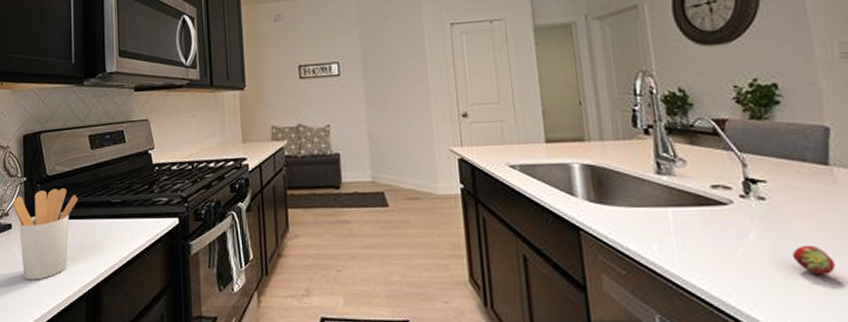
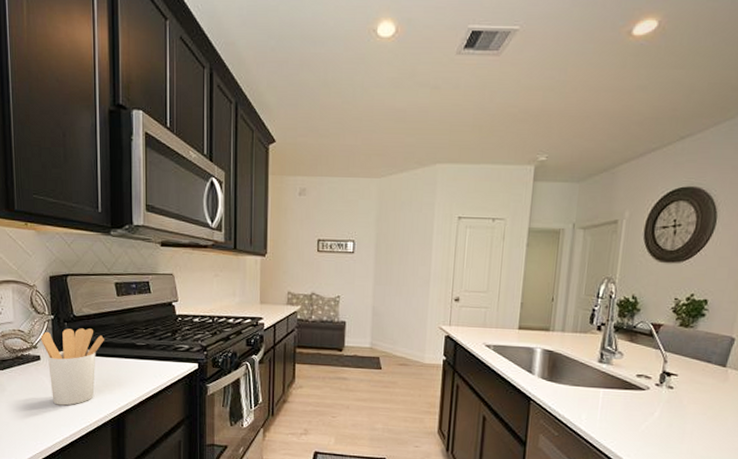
fruit: present [791,245,835,275] -> none [680,424,708,446]

